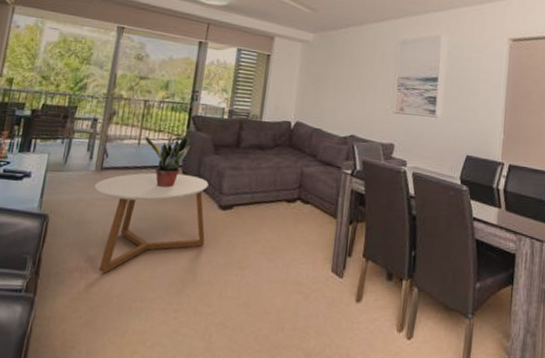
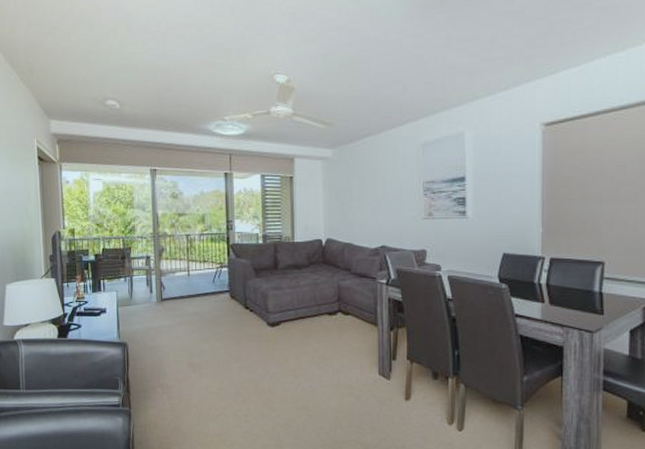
coffee table: present [94,172,209,273] -> none [159,298,260,387]
potted plant: present [145,127,191,188] -> none [193,257,234,311]

